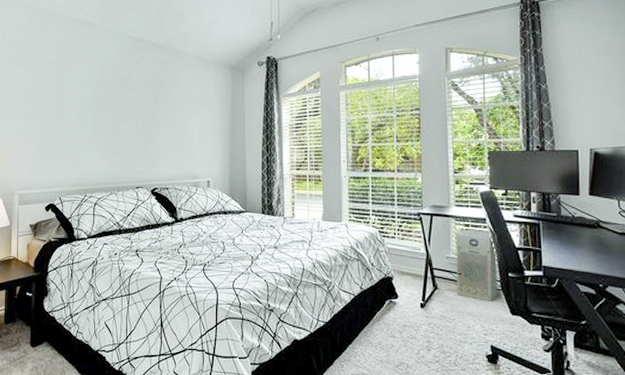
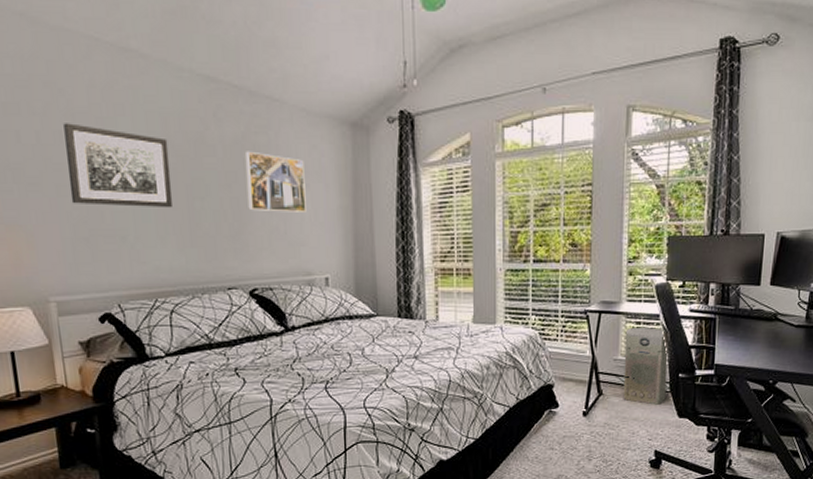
wall art: none [38,71,105,128] -> present [63,123,173,208]
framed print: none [155,87,196,131] -> present [244,151,307,212]

